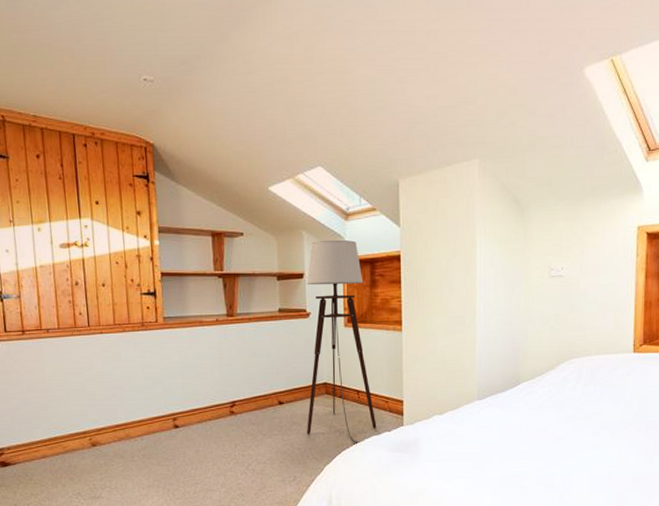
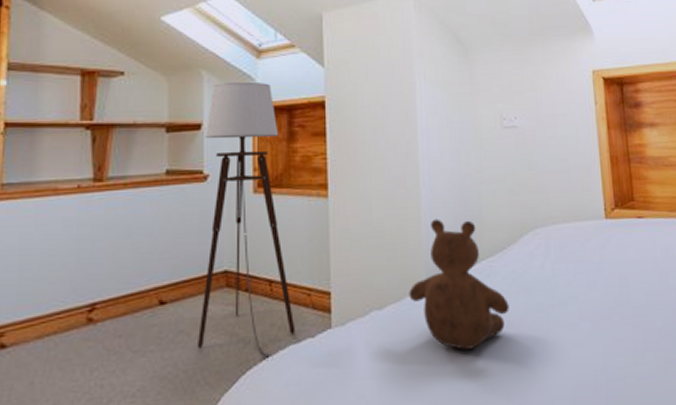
teddy bear: none [463,349,544,446] -> present [409,219,509,350]

